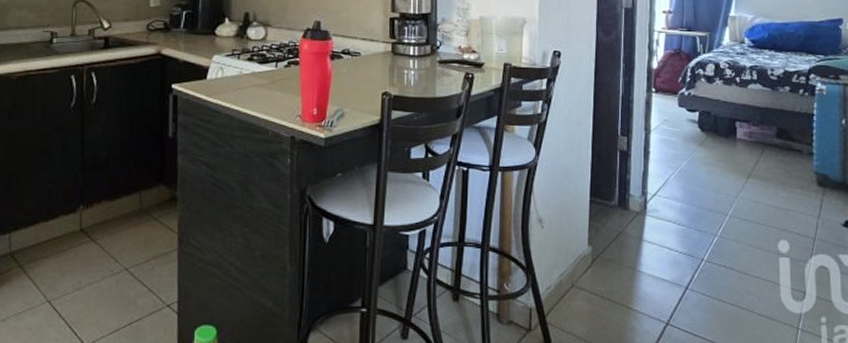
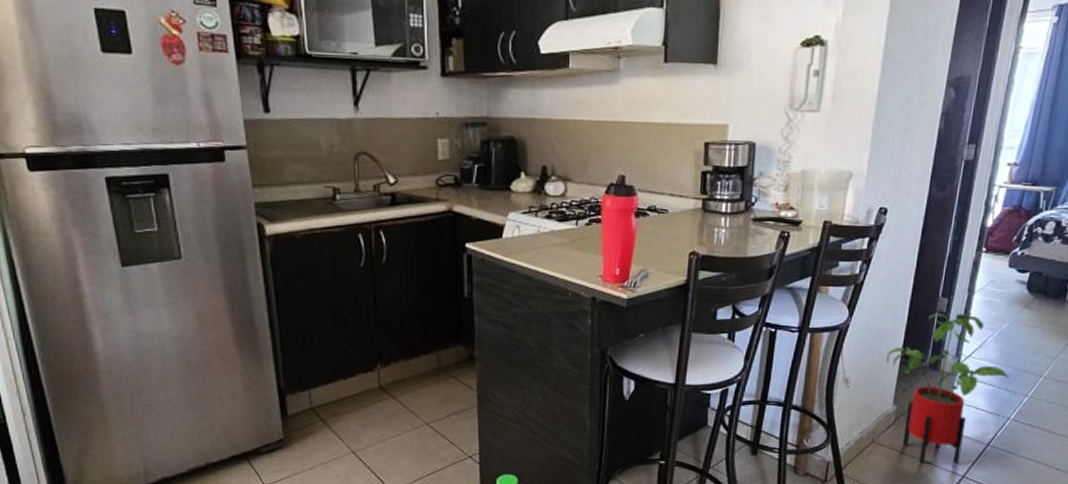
house plant: none [576,151,697,310] -> present [886,313,1010,464]

